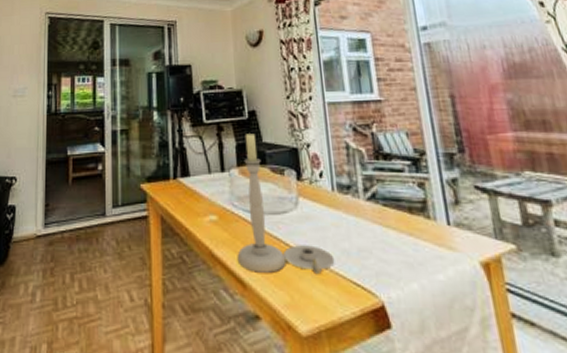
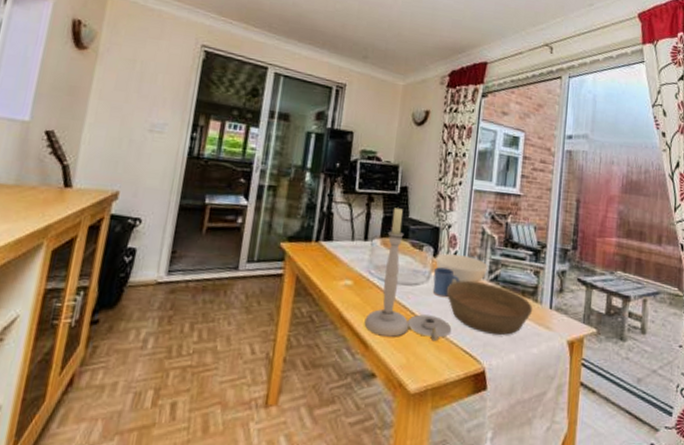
bowl: none [300,175,362,208] -> present [435,254,488,284]
mug: none [301,191,332,224] -> present [433,267,460,298]
bowl: none [319,203,427,261] -> present [446,281,533,335]

